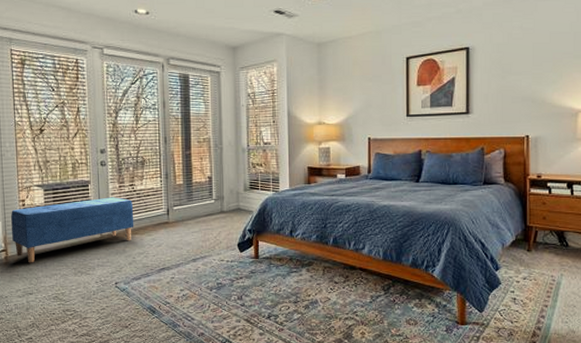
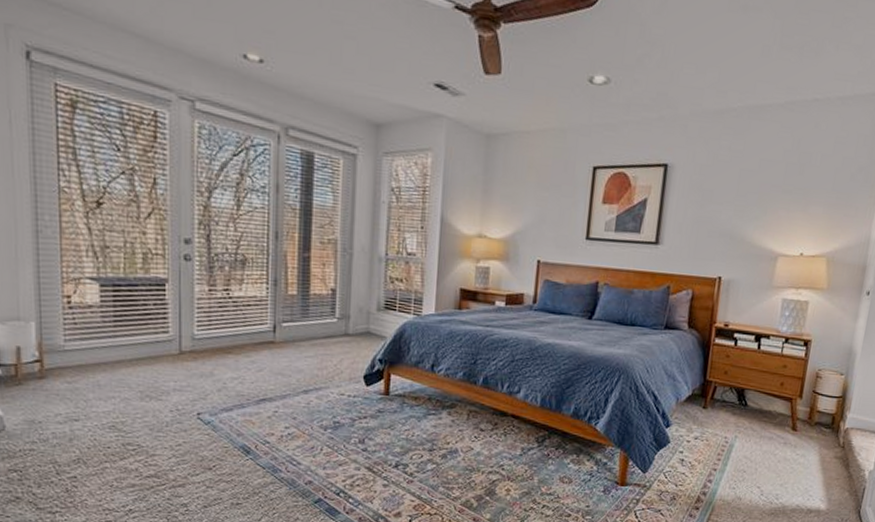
bench: present [11,197,134,263] -> none [50,302,228,381]

